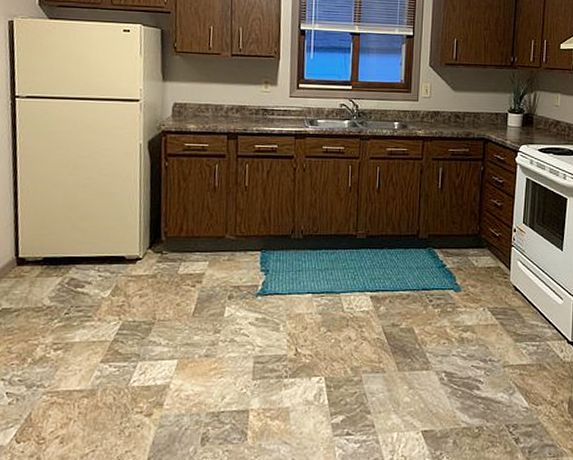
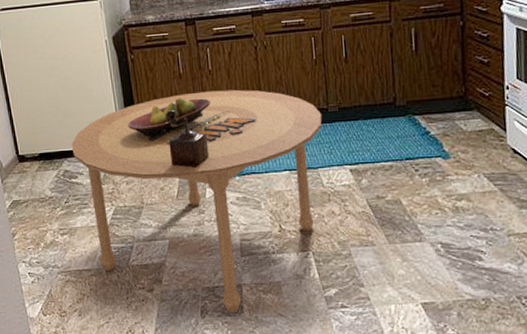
dining table: none [82,207,351,441] -> present [71,89,323,314]
fruit bowl: none [151,210,242,249] -> present [128,97,210,137]
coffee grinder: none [191,222,235,284] -> present [165,109,209,168]

